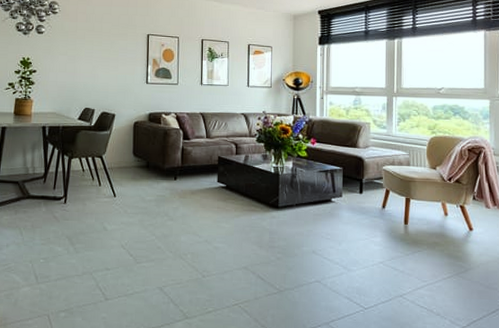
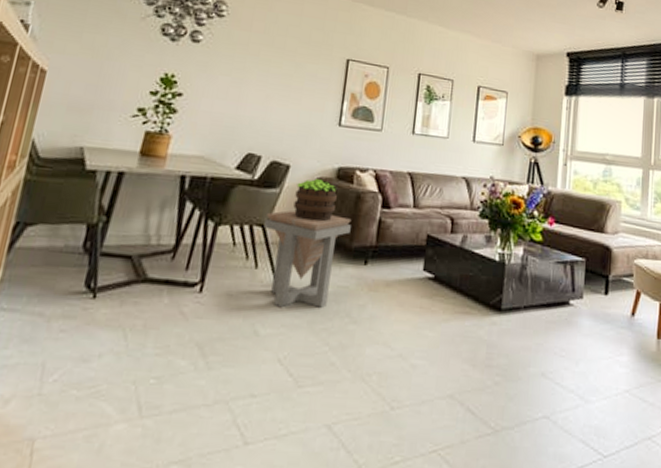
side table: none [102,145,162,212] -> present [263,210,352,308]
potted plant: none [120,122,150,152] -> present [293,179,338,222]

